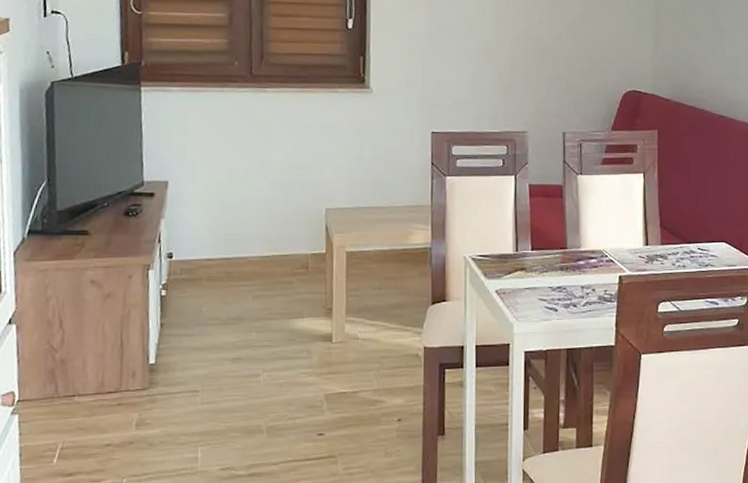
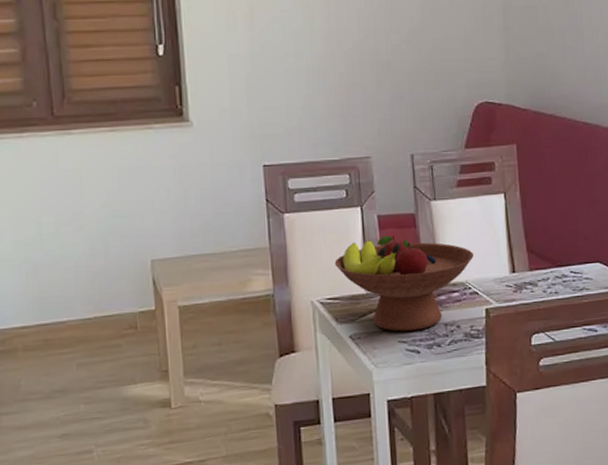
fruit bowl: none [487,202,612,290] -> present [334,235,474,332]

